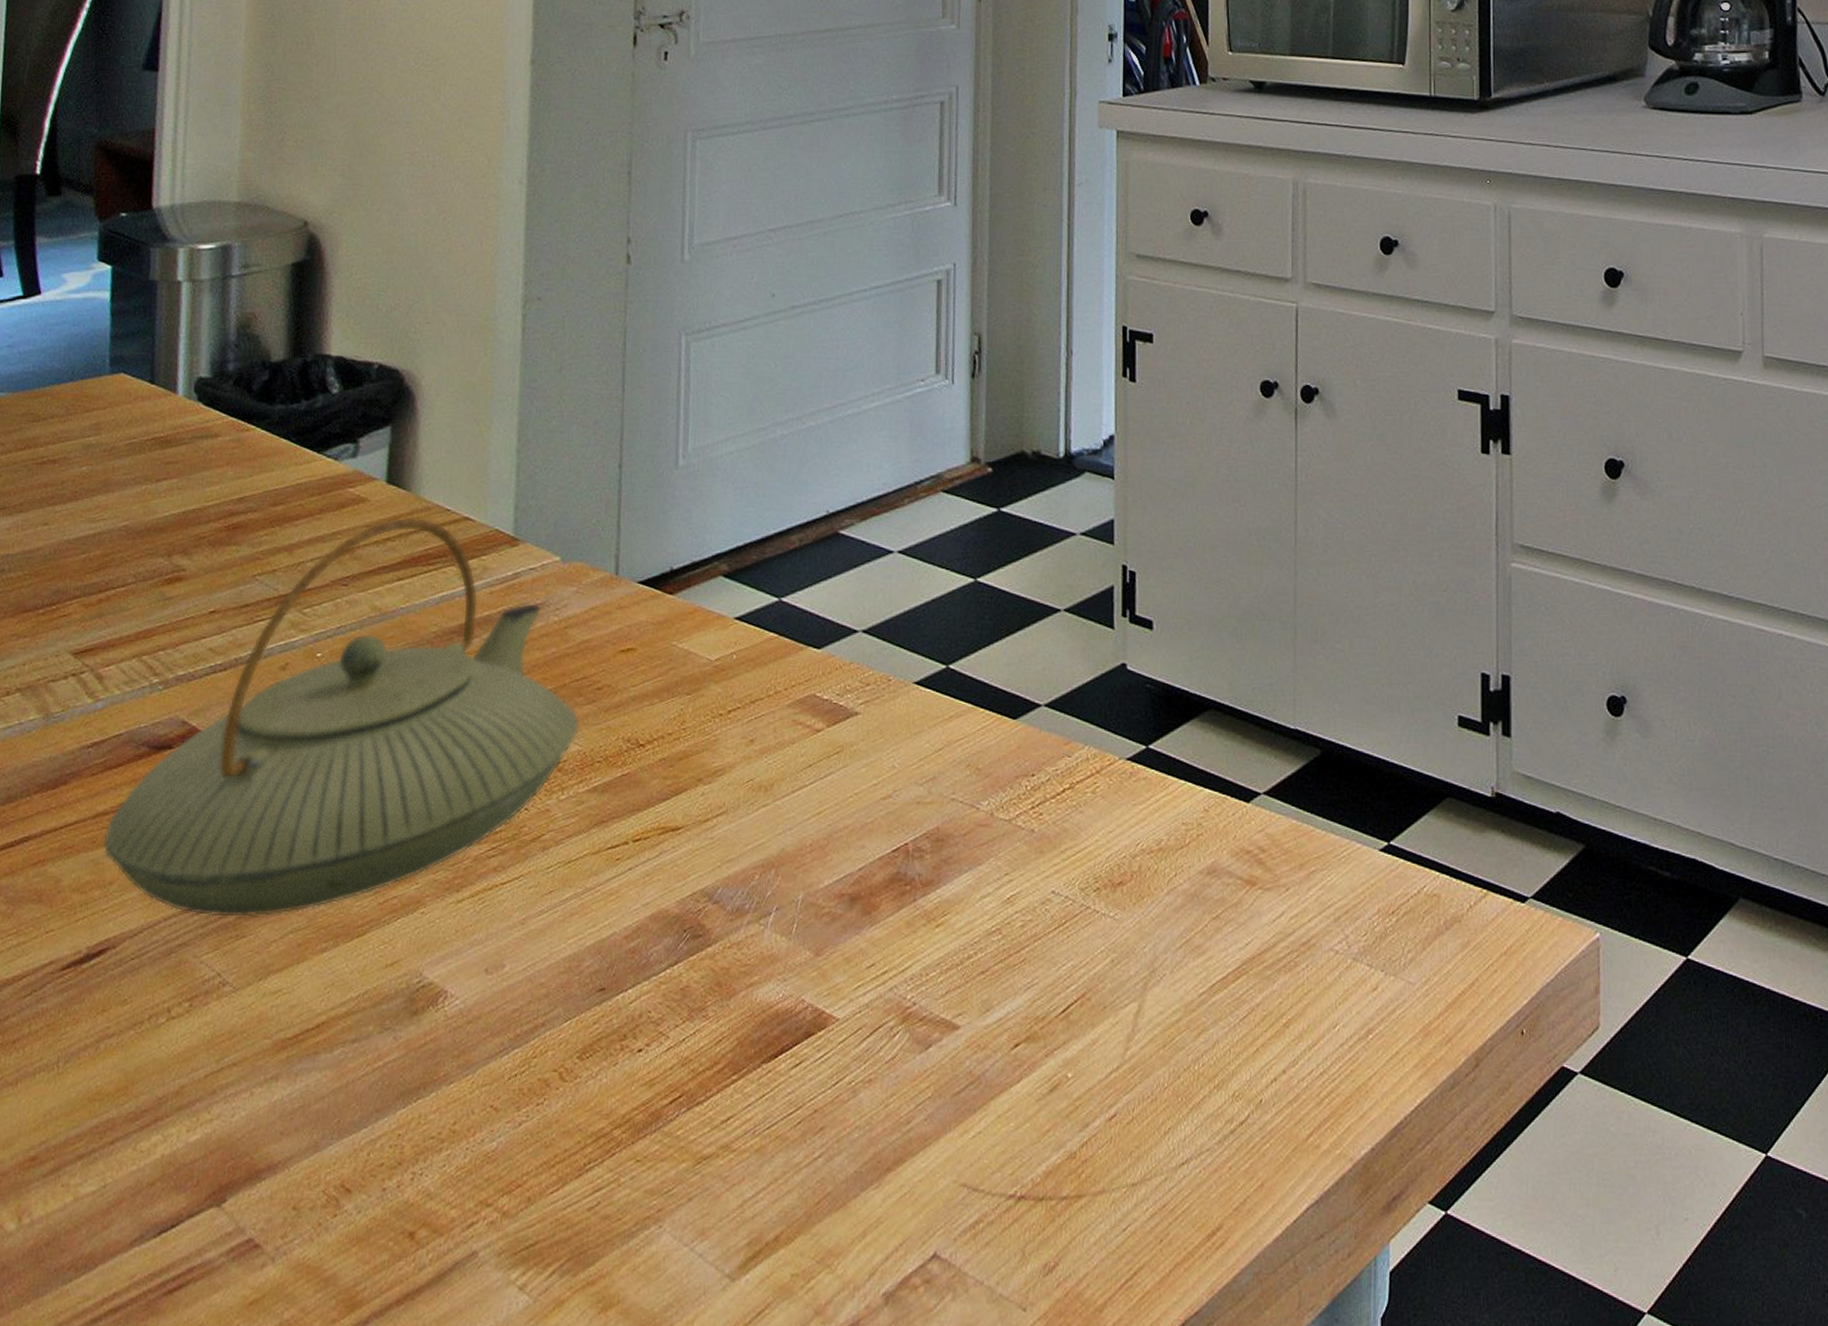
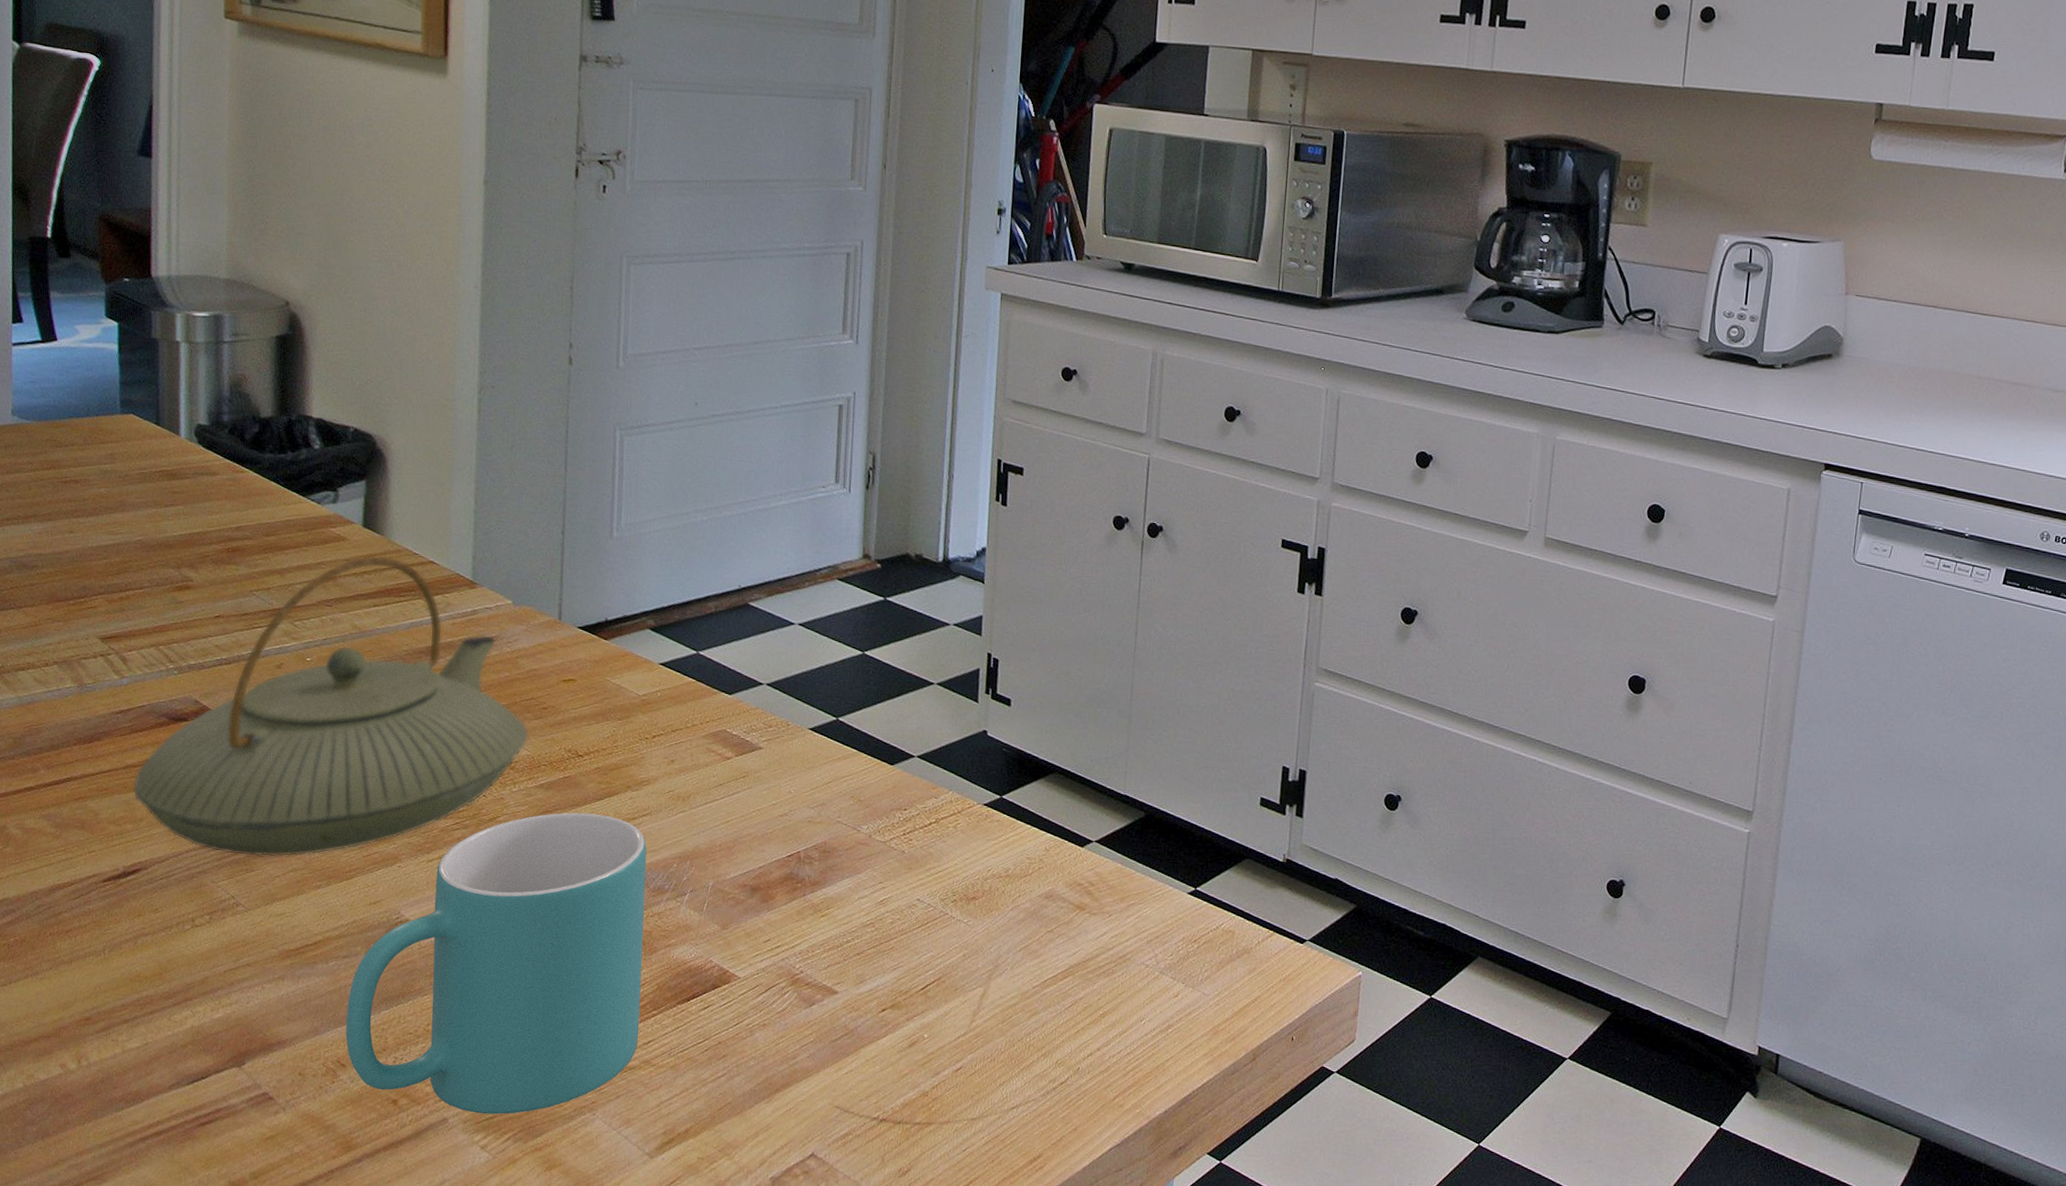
mug: none [352,819,723,1241] -> present [346,812,647,1115]

